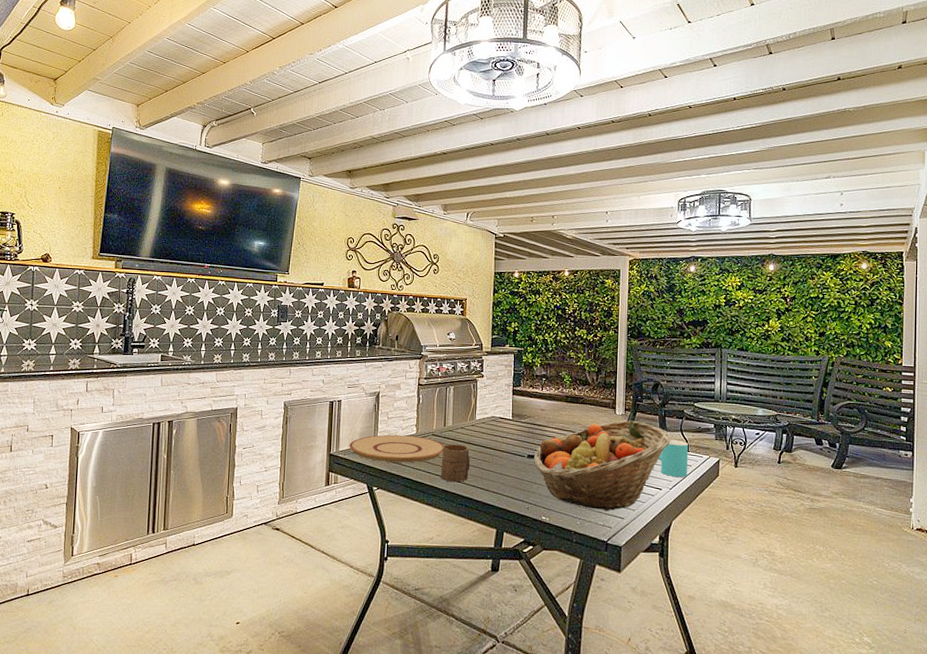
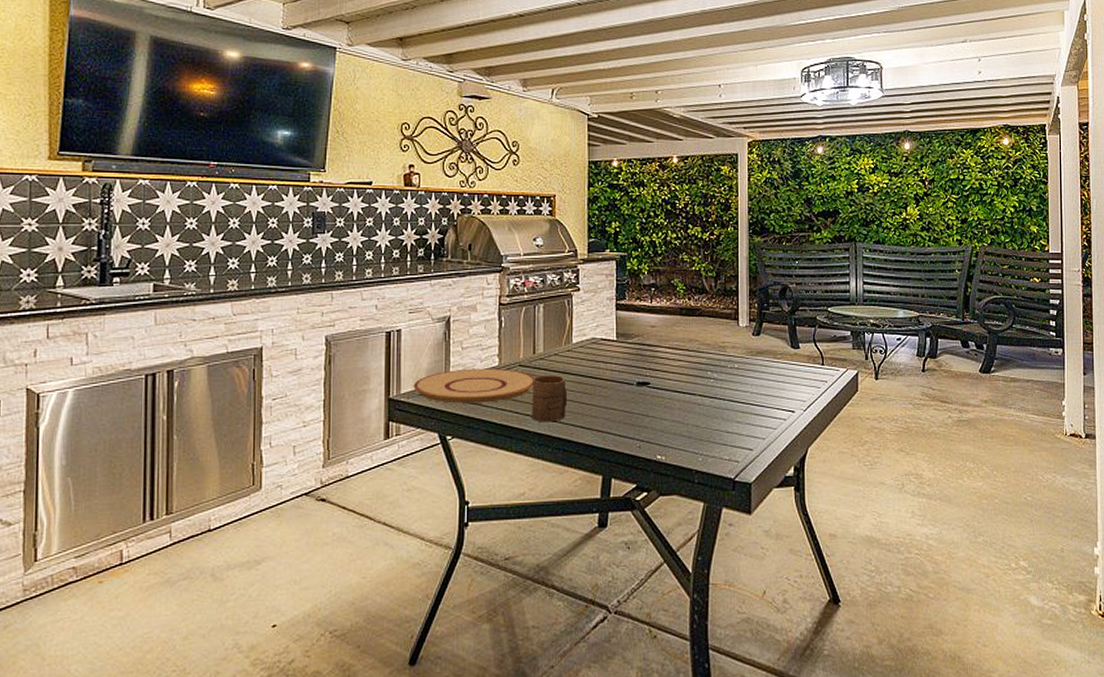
fruit basket: present [533,420,671,511] -> none [644,332,803,443]
cup: present [658,439,688,478] -> none [789,352,822,397]

